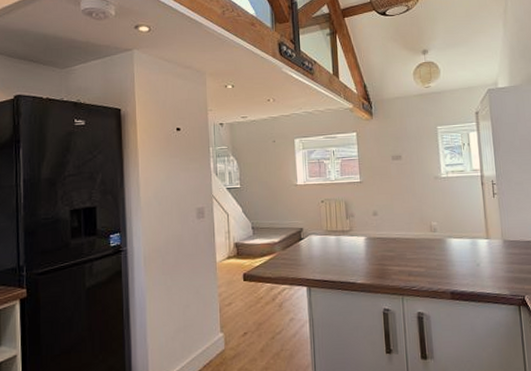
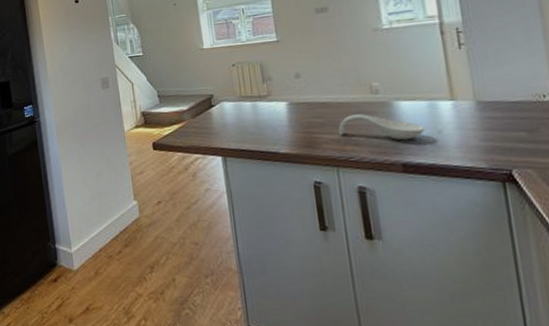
spoon rest: none [405,249,469,272] -> present [338,114,426,141]

